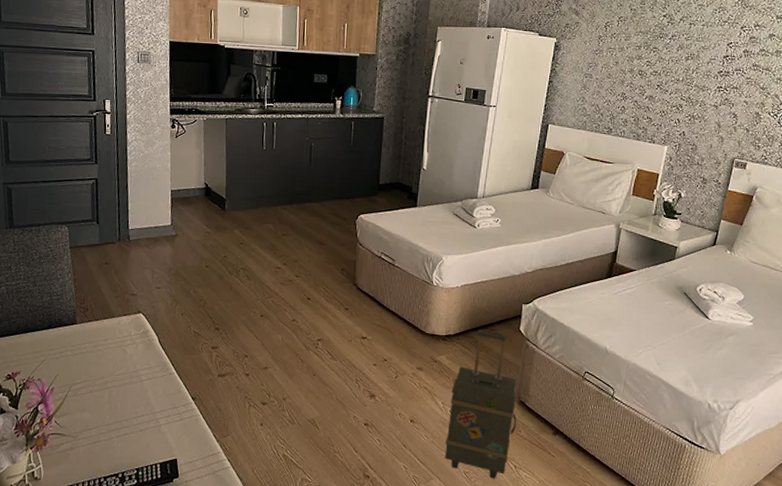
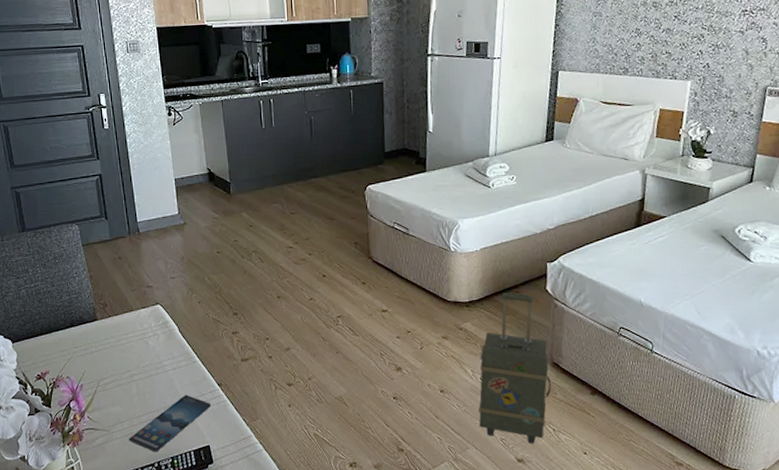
smartphone: none [95,406,182,462] -> present [129,395,211,452]

